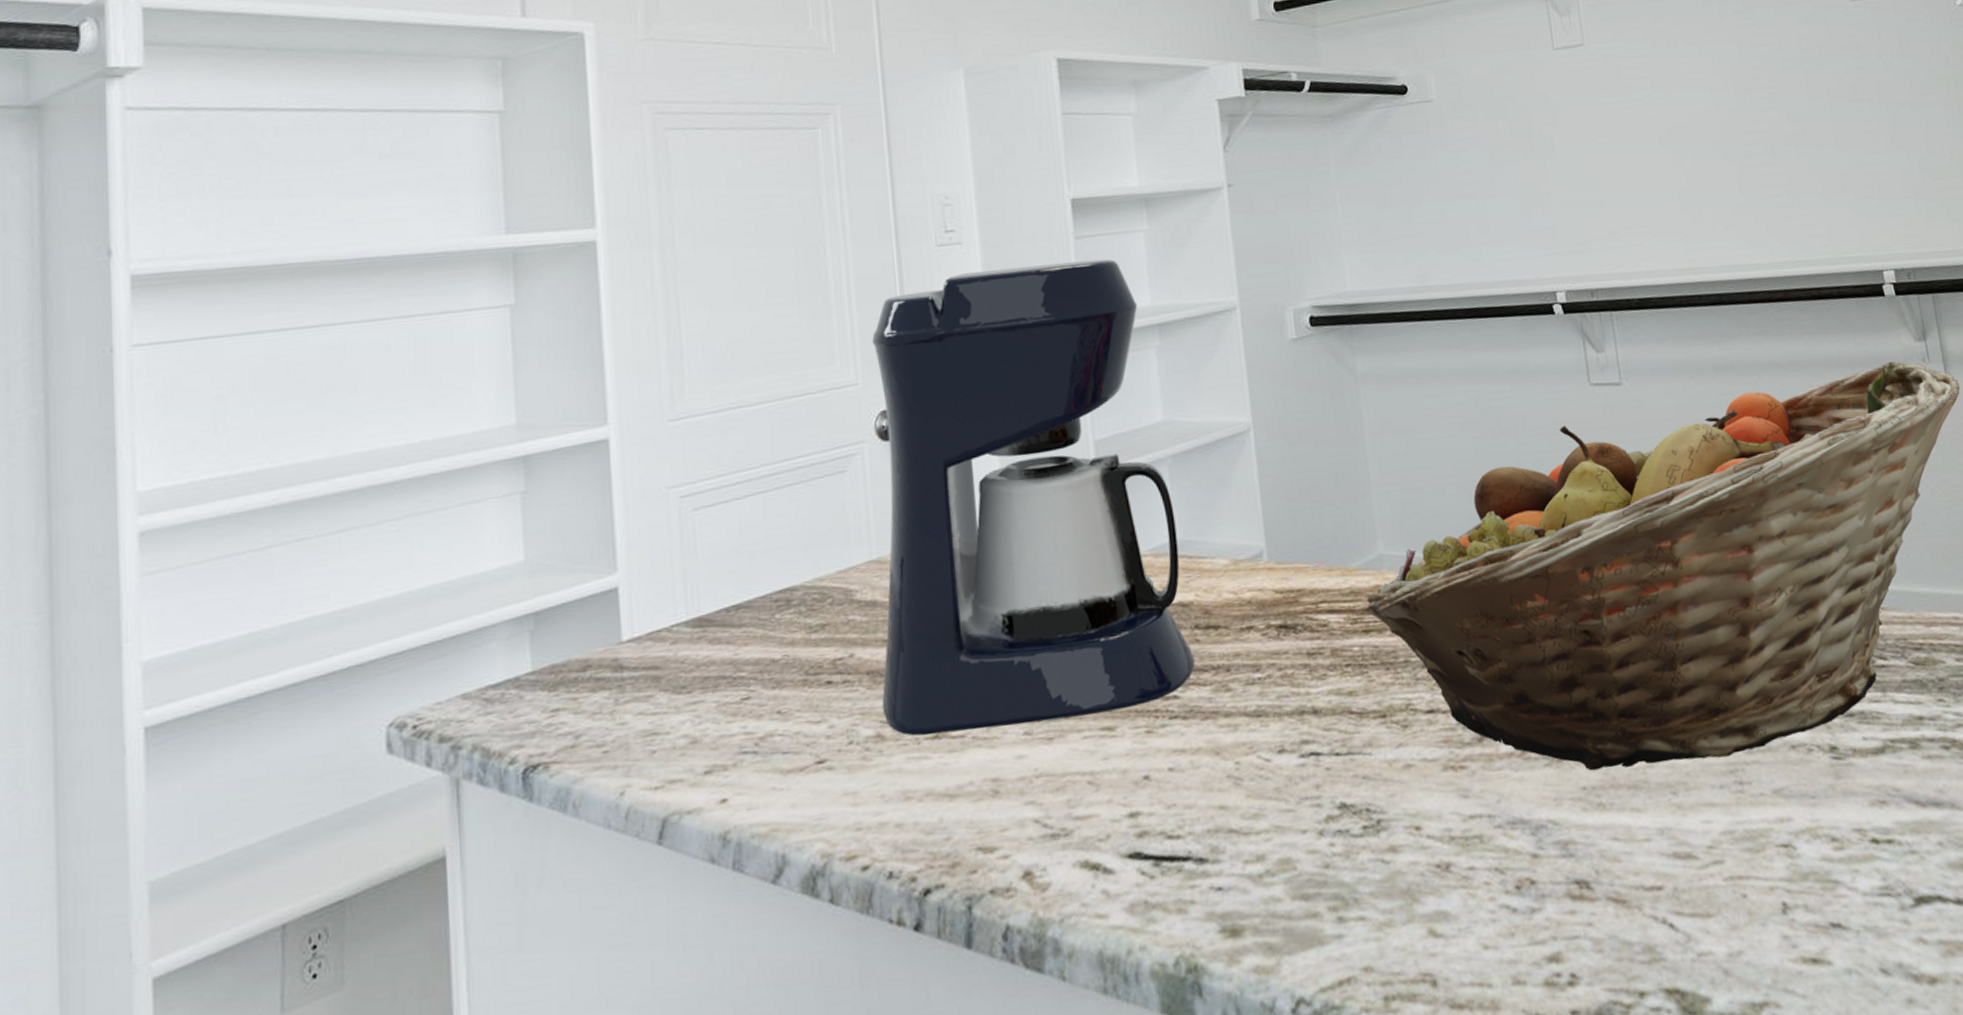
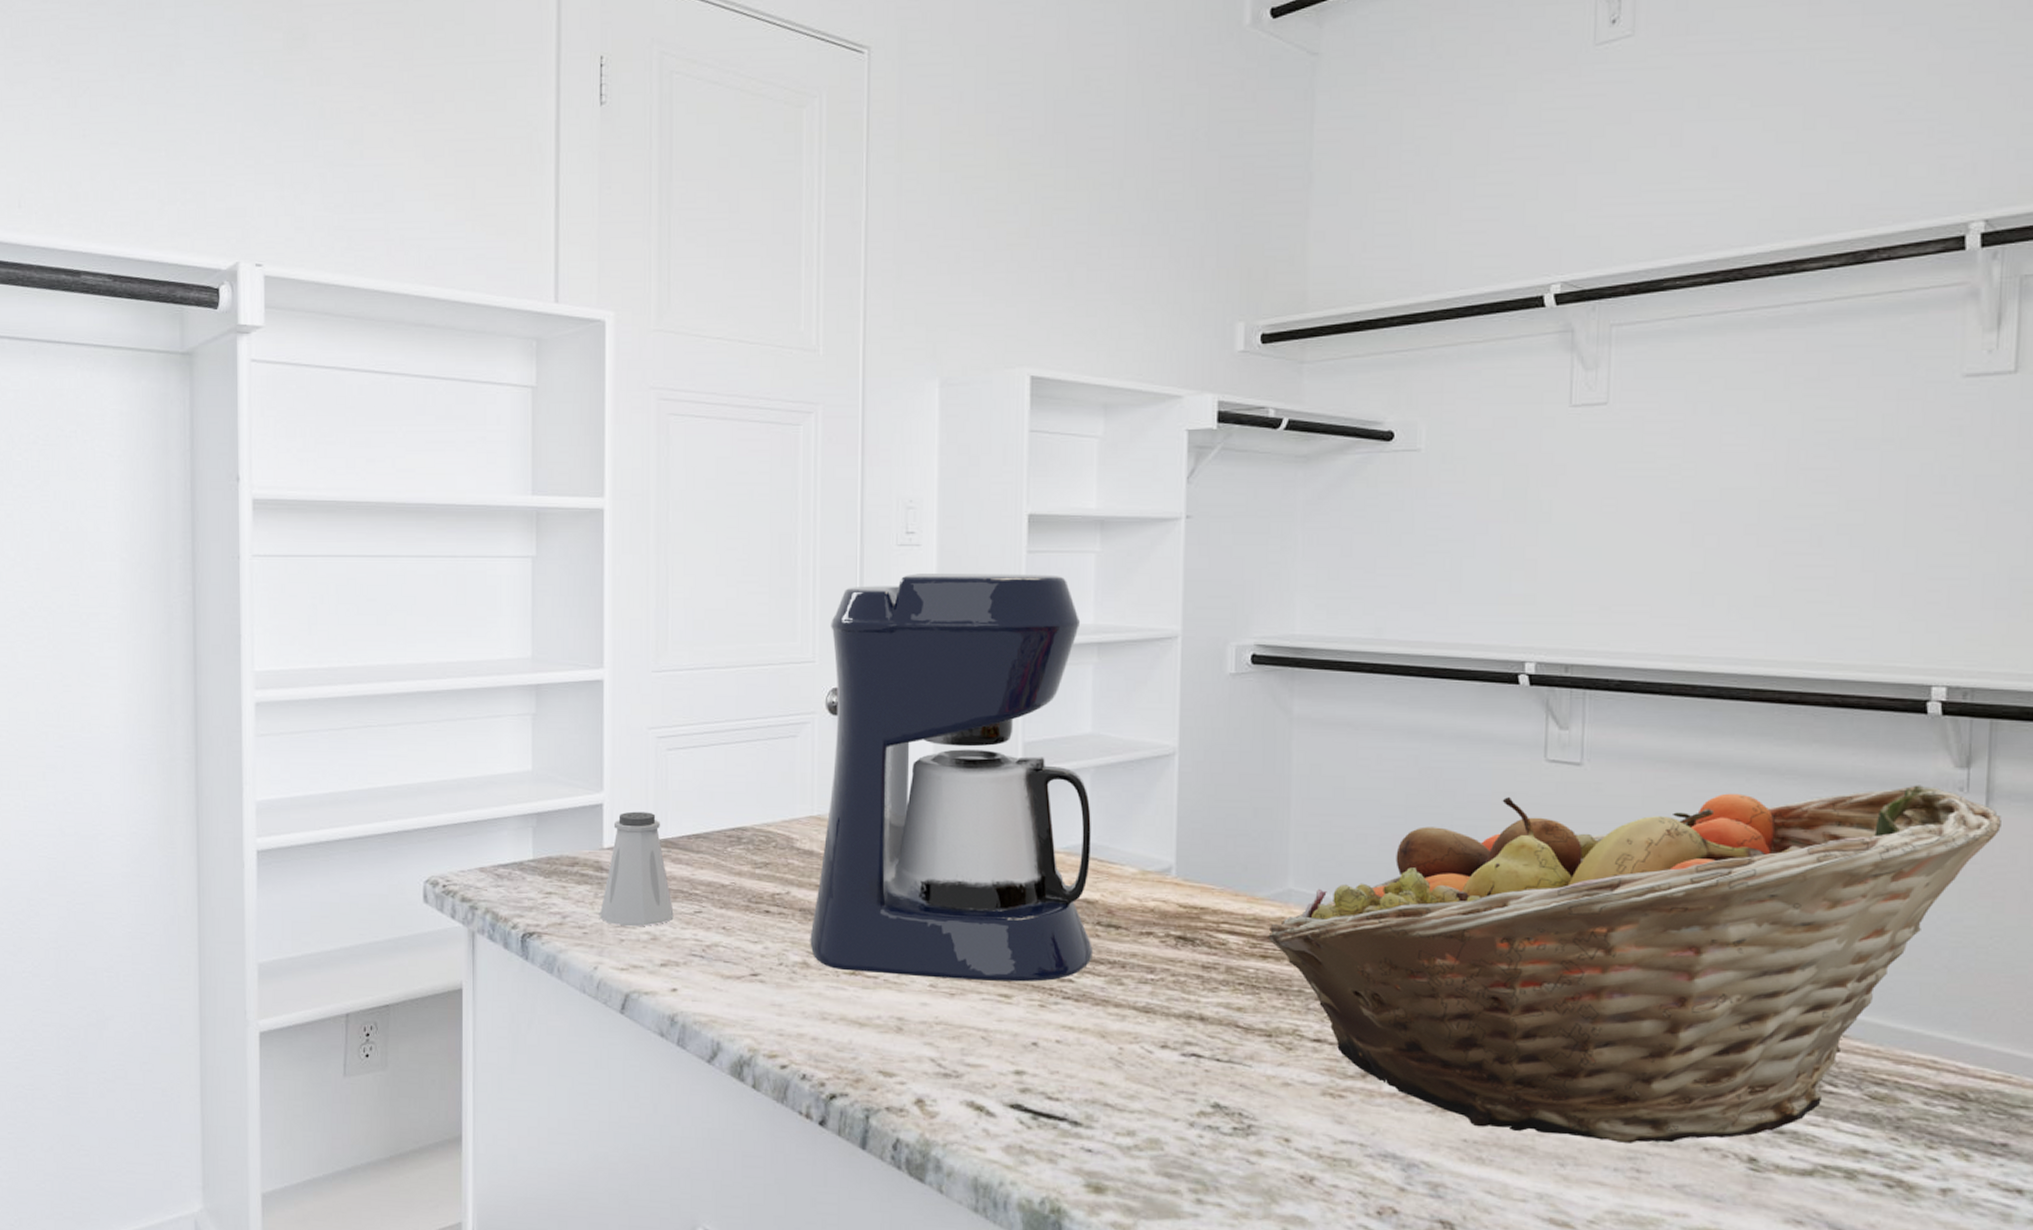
saltshaker: none [622,587,717,735] -> present [599,811,674,927]

